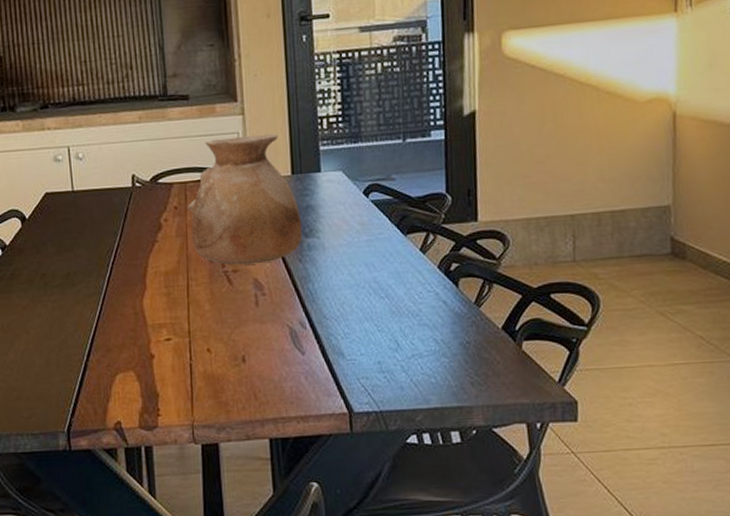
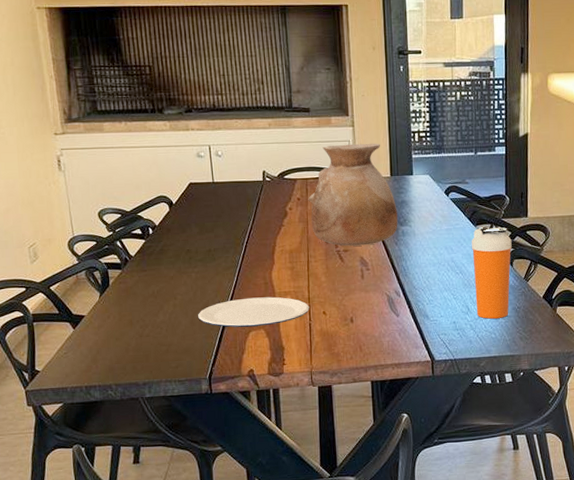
plate: none [55,330,190,369] -> present [198,297,310,327]
shaker bottle: none [400,235,457,358] -> present [471,226,512,319]

